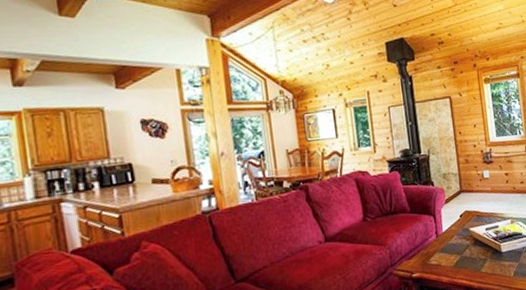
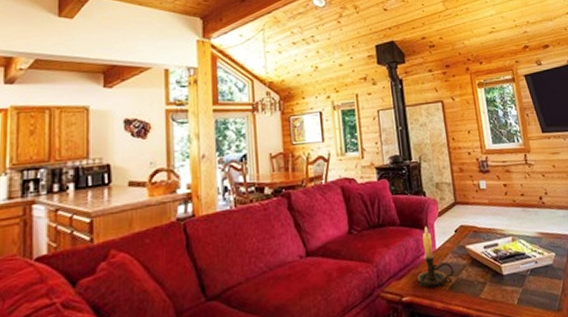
candle holder: none [425,212,459,265] -> present [416,226,454,287]

